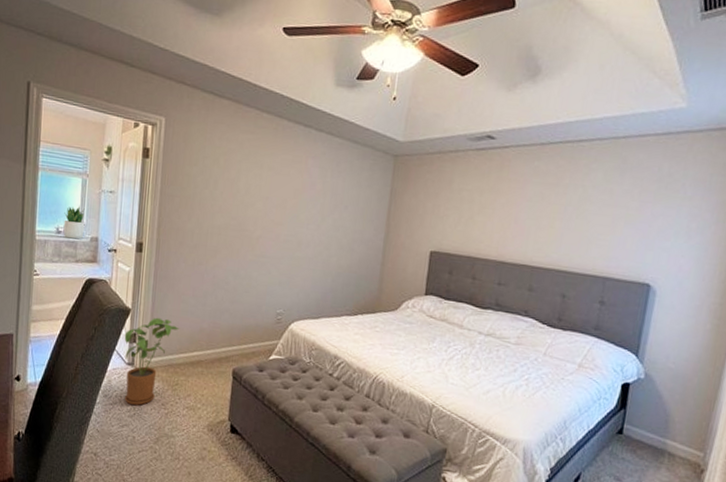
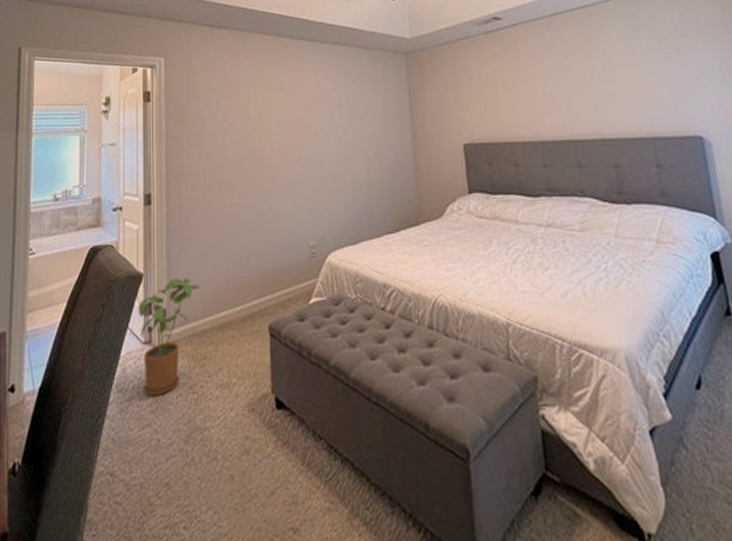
planter: present [63,205,85,240] -> none [61,165,85,205]

